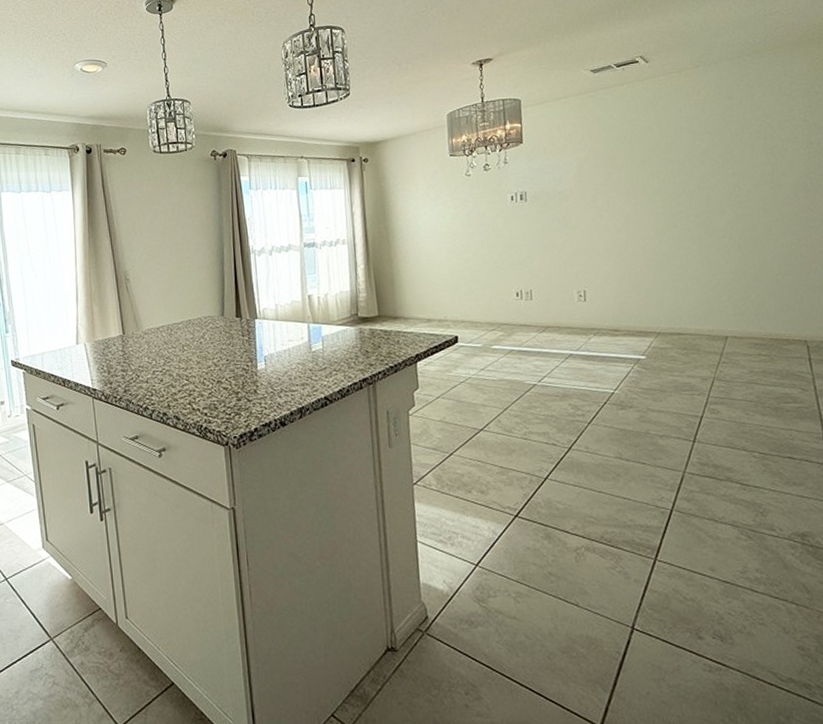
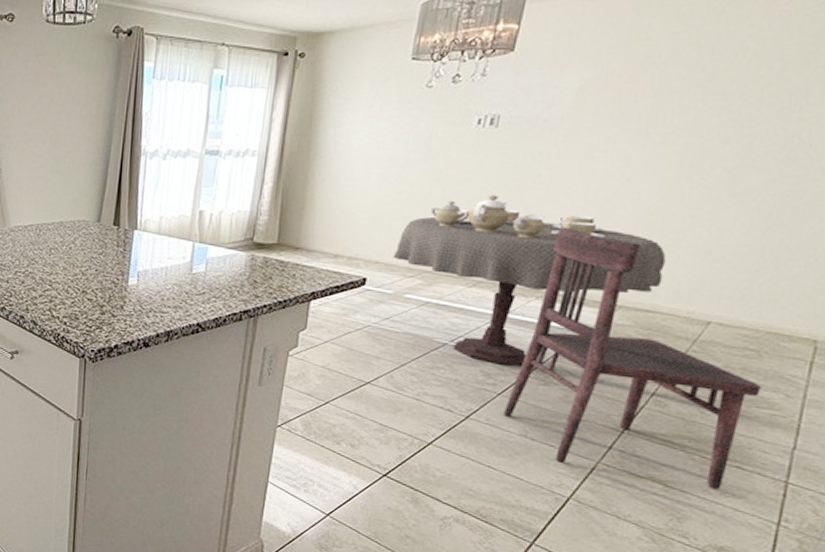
dining table: none [474,254,682,397] -> present [392,194,666,366]
dining chair: none [594,273,784,481] -> present [504,227,761,490]

